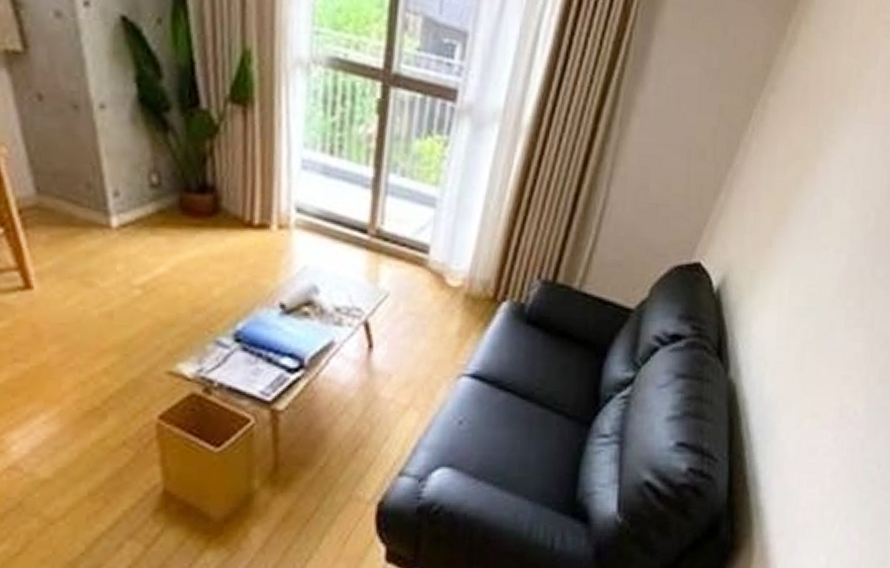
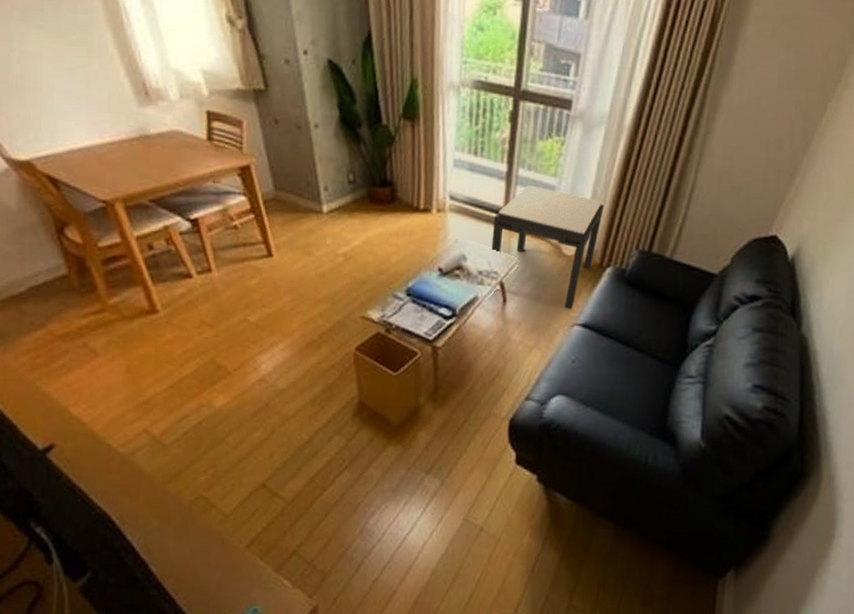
side table: none [352,196,498,357] -> present [491,185,604,310]

